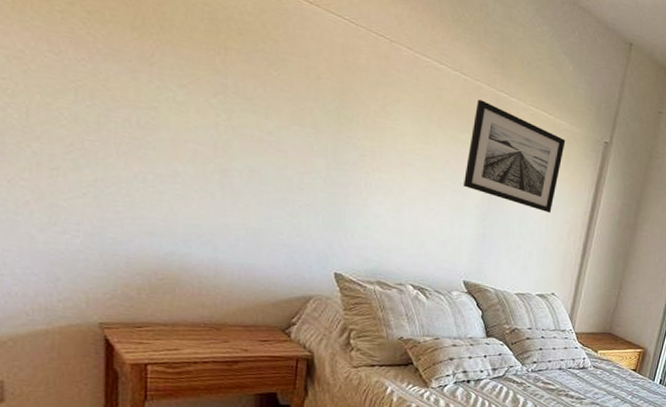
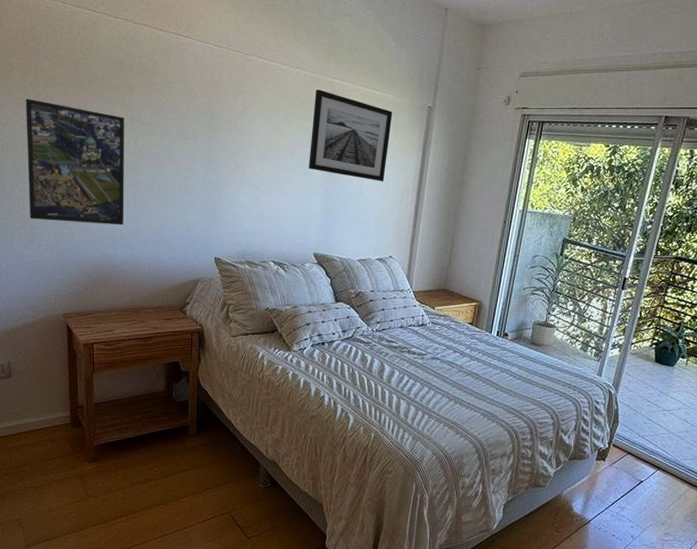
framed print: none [48,29,213,219] -> present [26,98,124,226]

